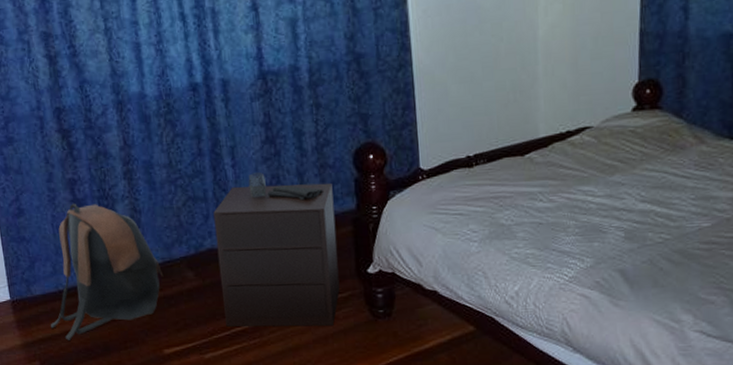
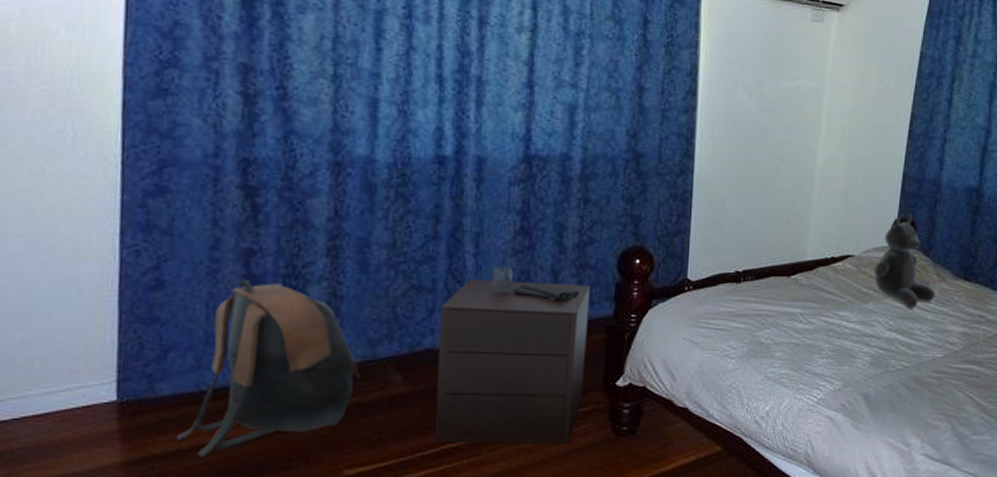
teddy bear: none [616,74,694,177] -> present [873,214,935,309]

